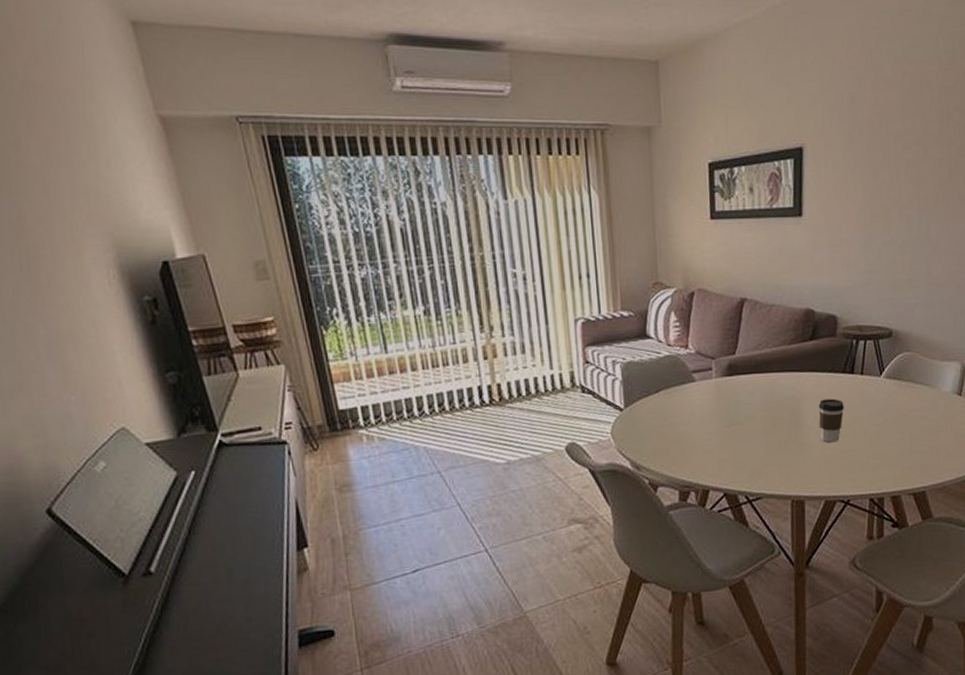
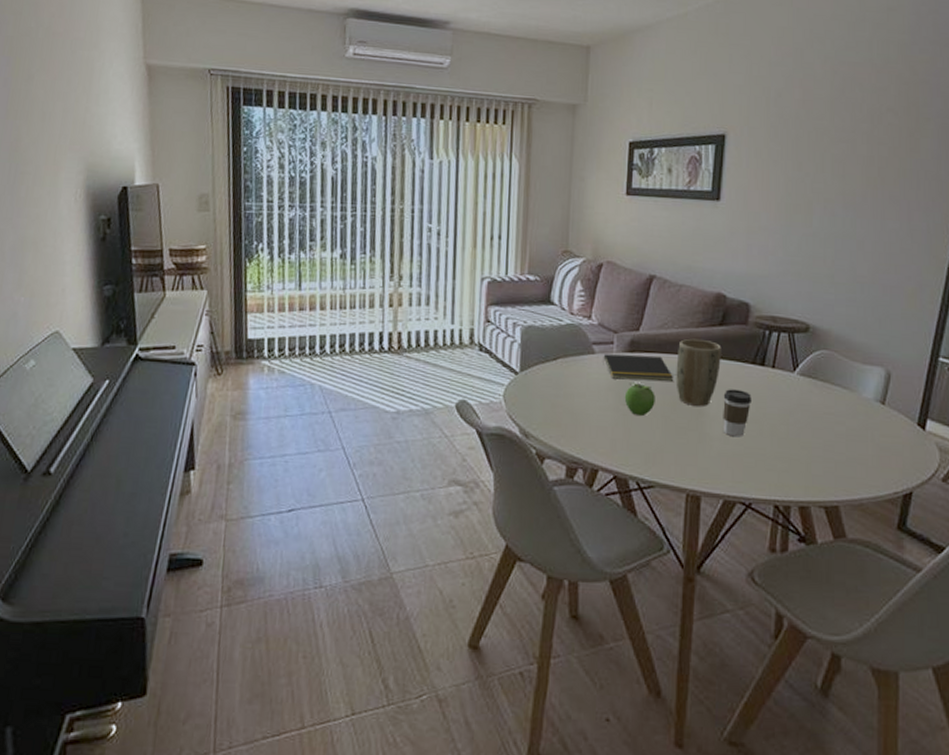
notepad: none [702,376,772,403] -> present [601,354,674,381]
fruit: none [727,403,756,436] -> present [624,382,655,417]
plant pot: none [773,355,814,419] -> present [676,338,721,406]

